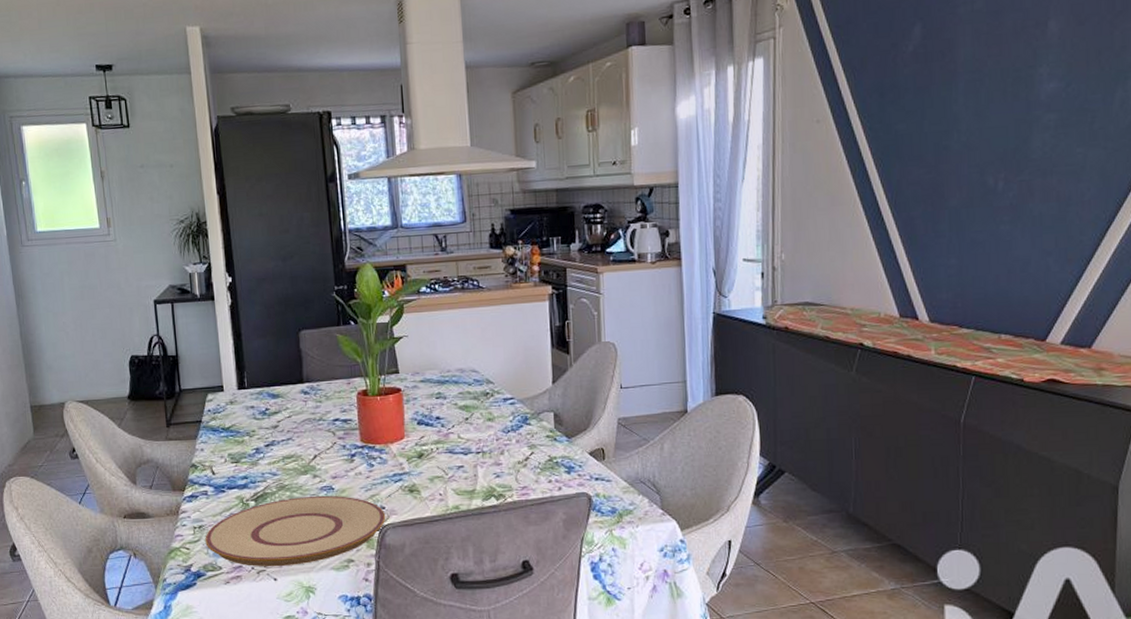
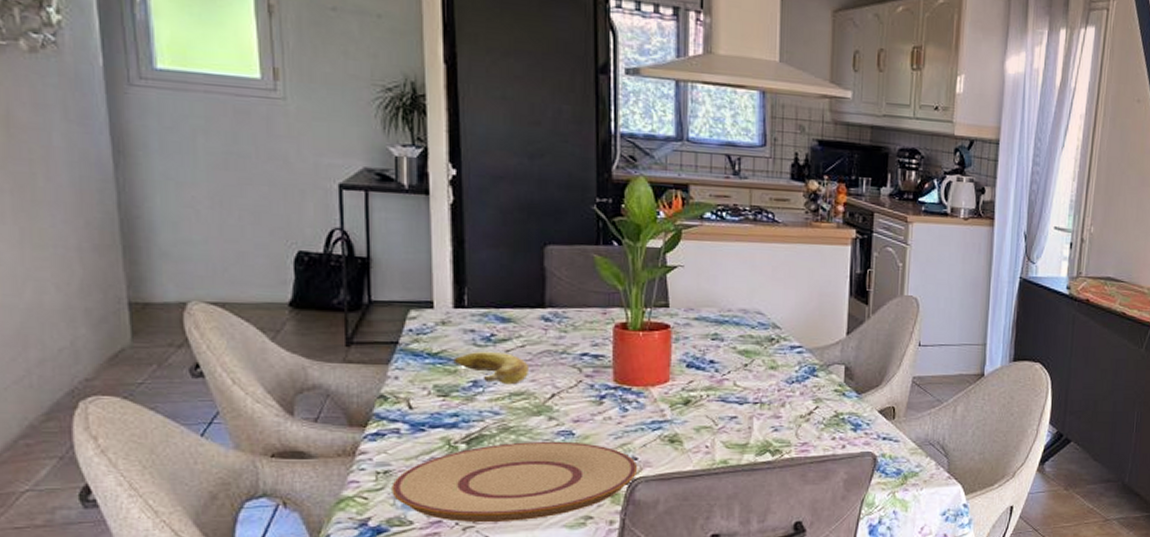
banana: none [240,423,296,450] -> present [453,351,530,385]

